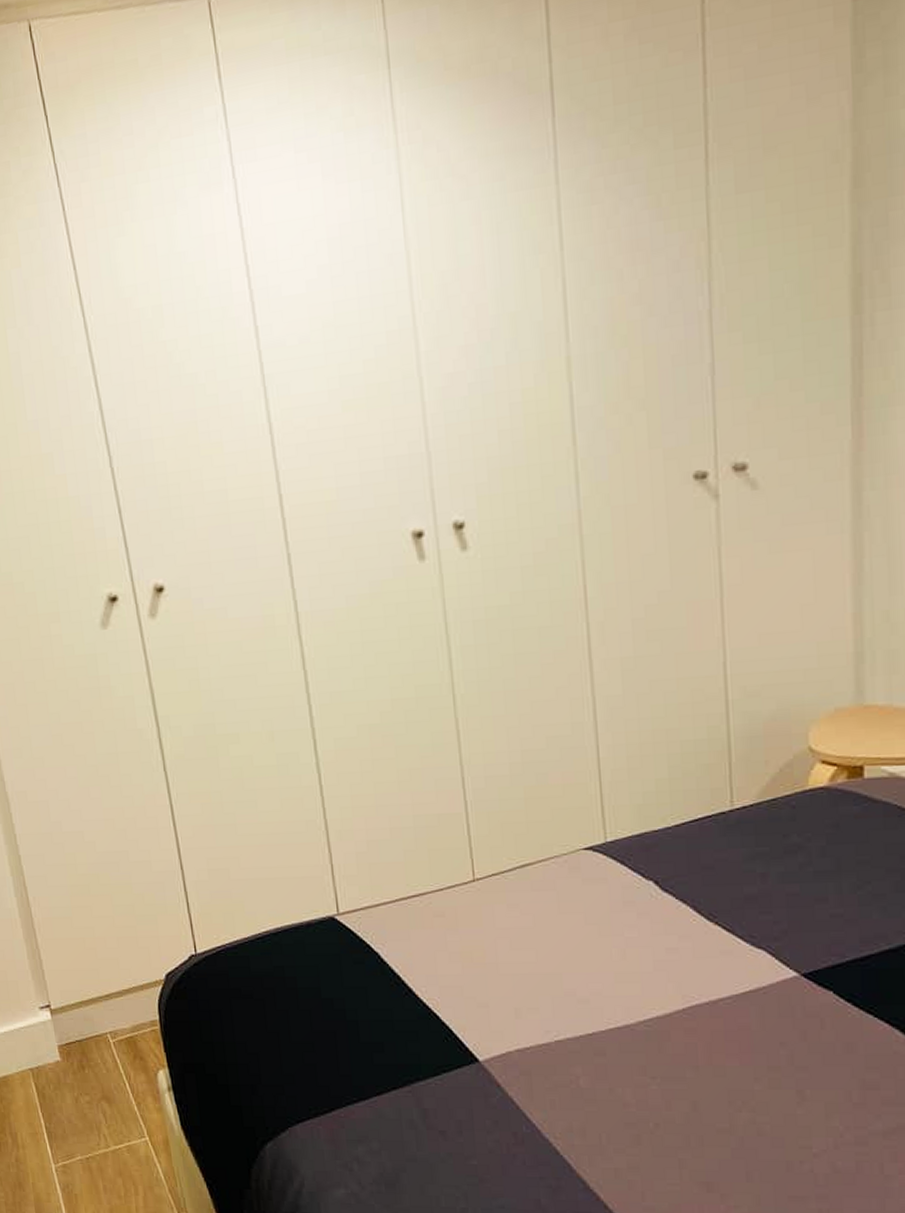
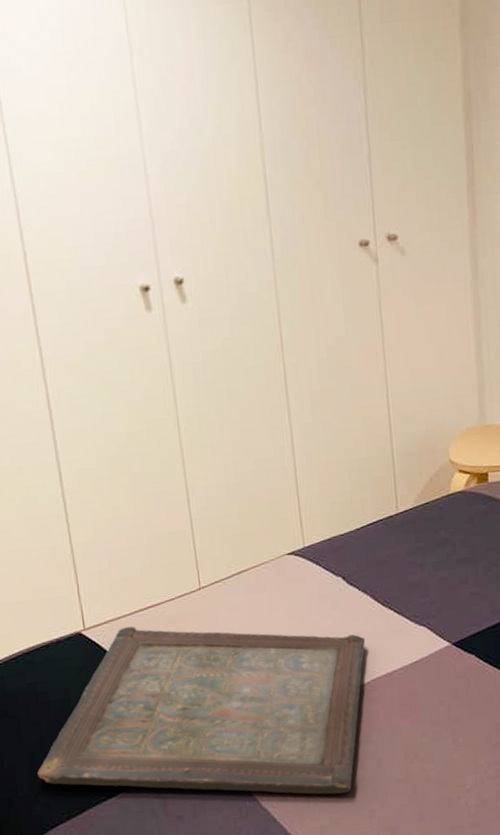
serving tray: none [283,916,681,1134] -> present [37,626,365,795]

